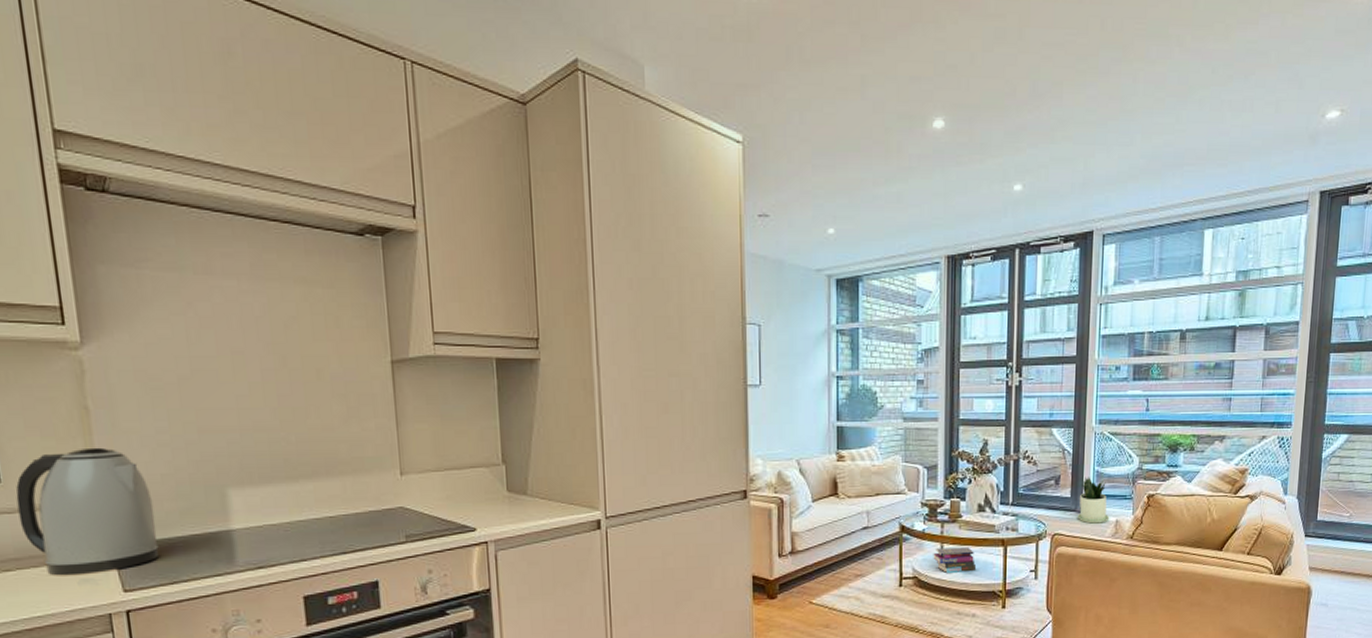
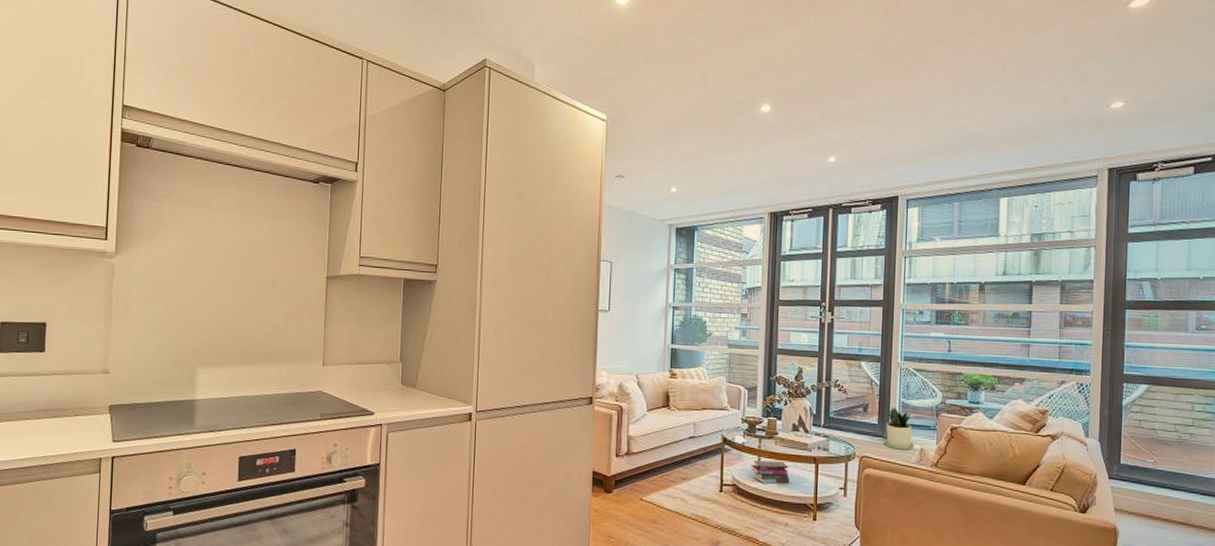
kettle: present [15,447,160,576] -> none [52,330,144,426]

